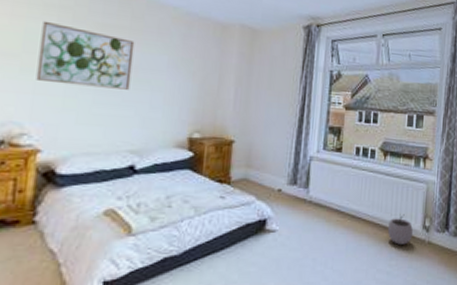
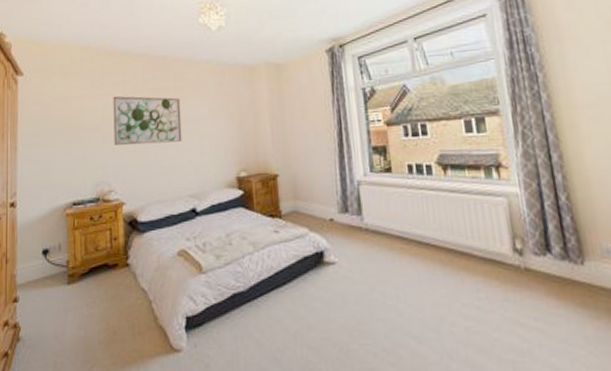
plant pot: present [387,214,414,245] -> none [465,236,502,273]

